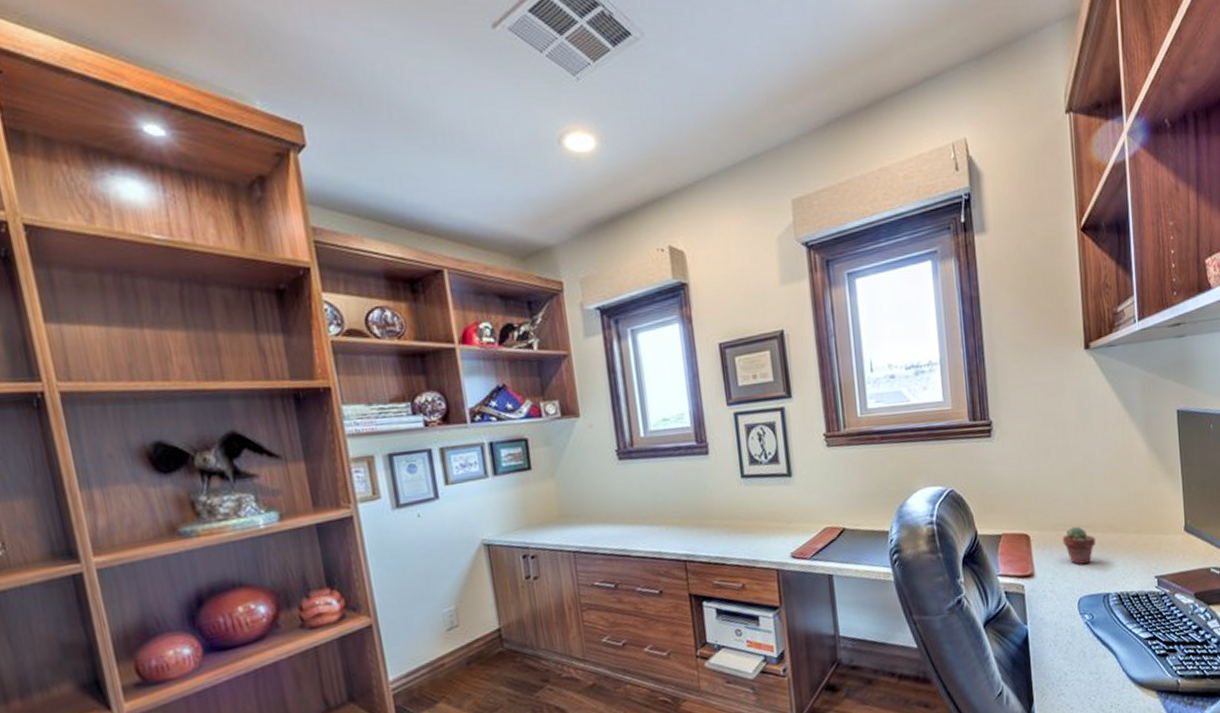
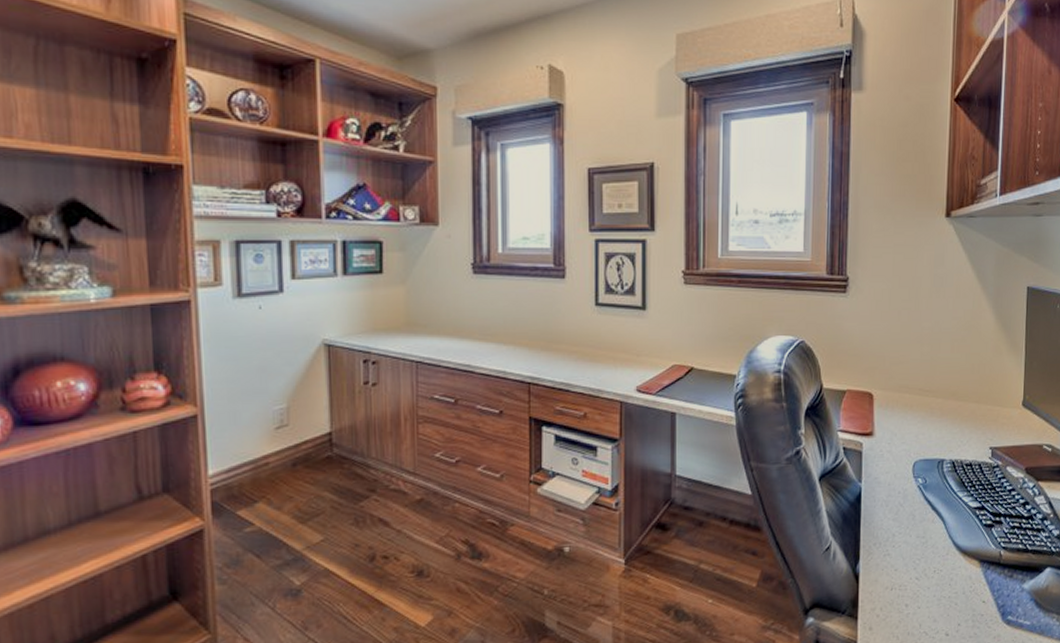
potted succulent: present [1062,526,1096,565] -> none [904,390,937,429]

